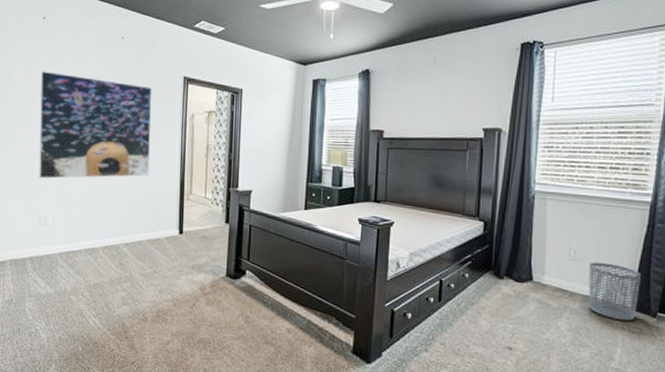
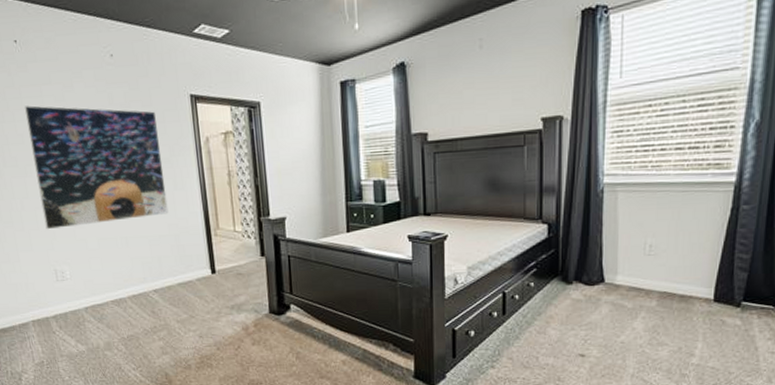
waste bin: present [588,262,641,321] -> none [666,254,724,315]

